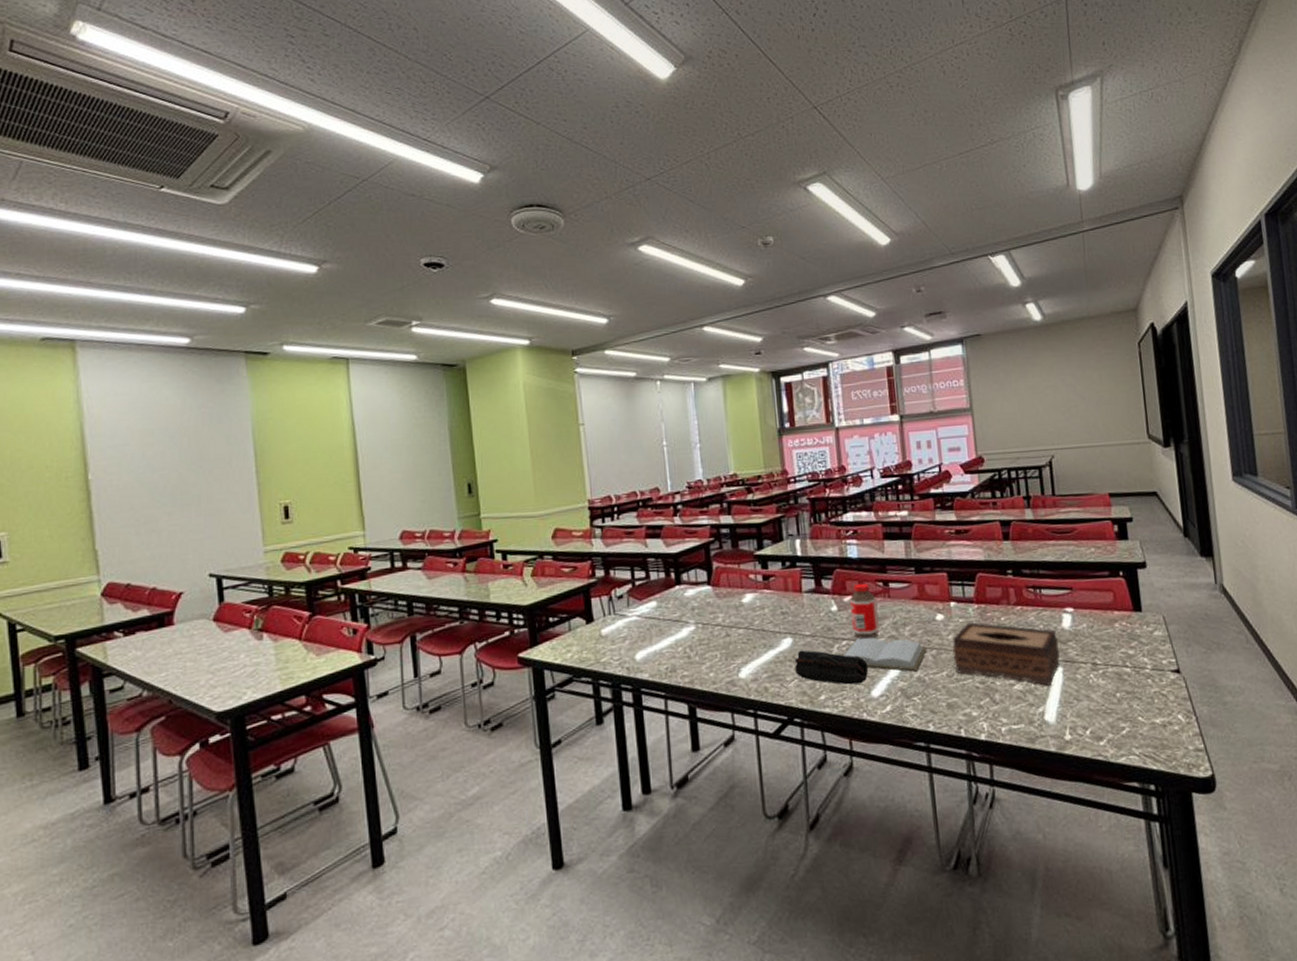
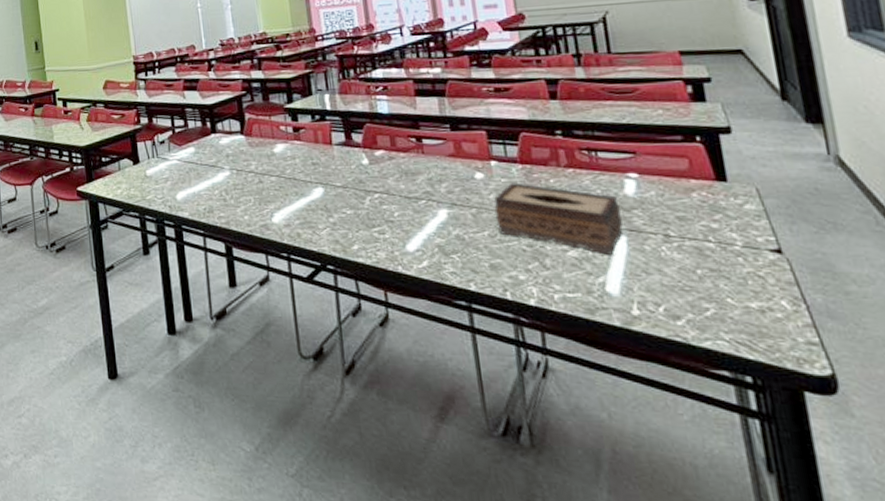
pencil case: present [794,650,869,685] -> none [326,200,403,237]
book: present [843,638,927,672] -> none [376,192,466,229]
bottle: present [849,583,879,639] -> none [380,138,413,193]

